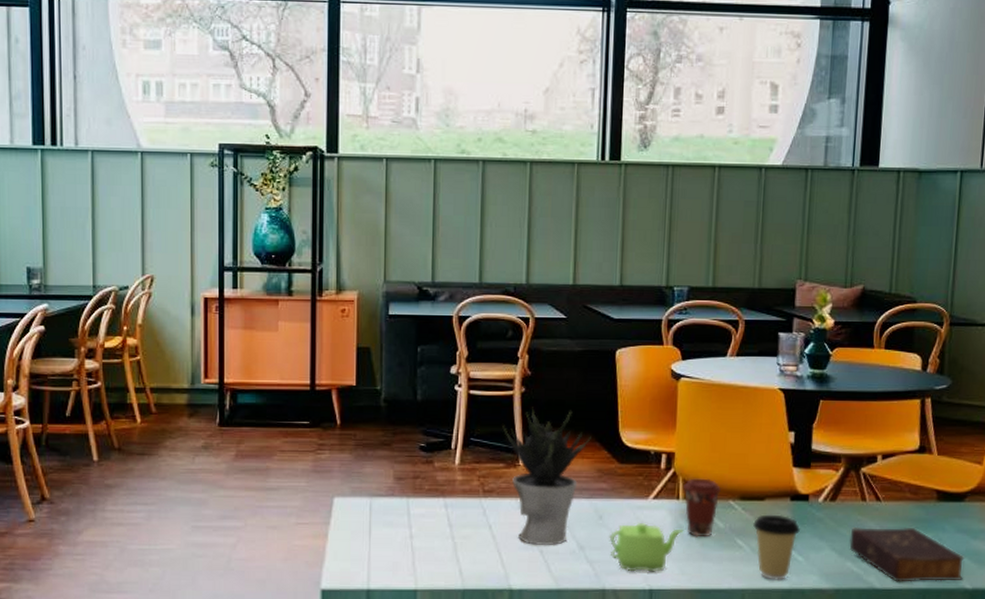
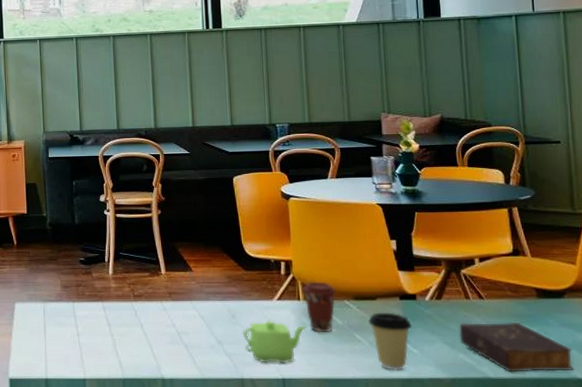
potted plant: present [502,407,591,546] -> none [145,226,219,342]

